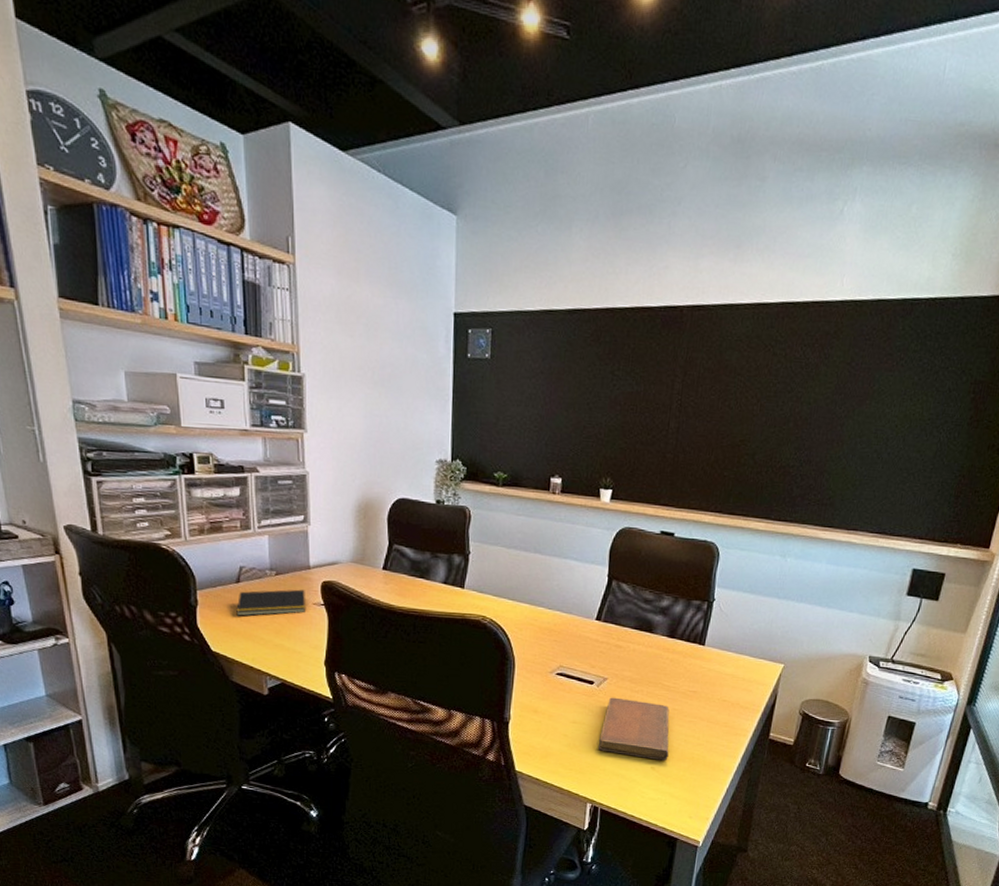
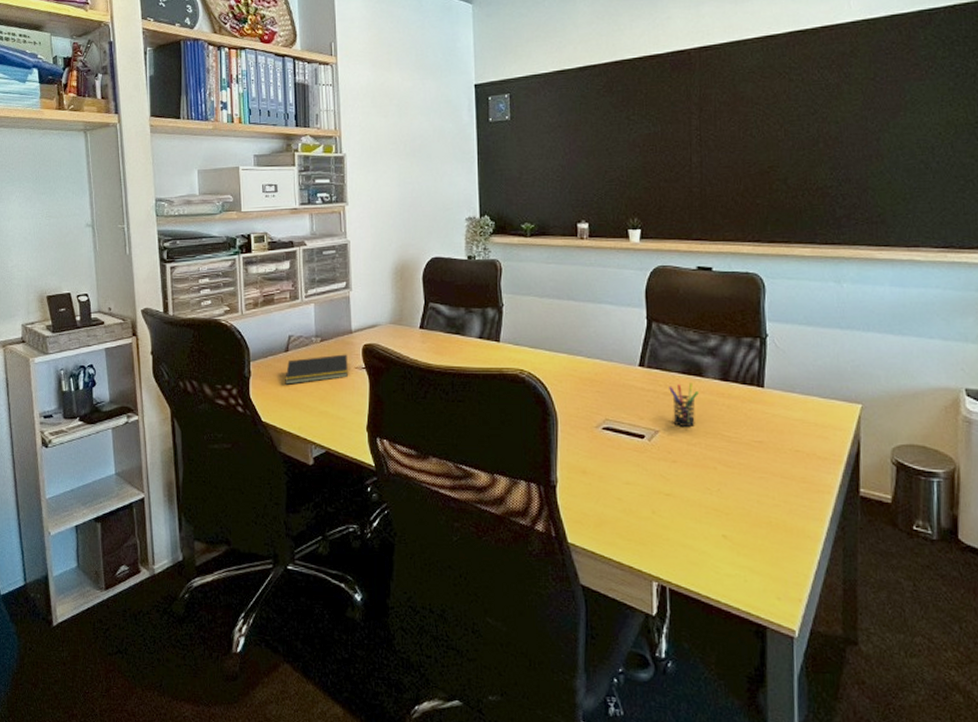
notebook: present [599,697,670,761] -> none [658,452,741,526]
pen holder: none [621,638,647,676] -> present [669,383,699,426]

